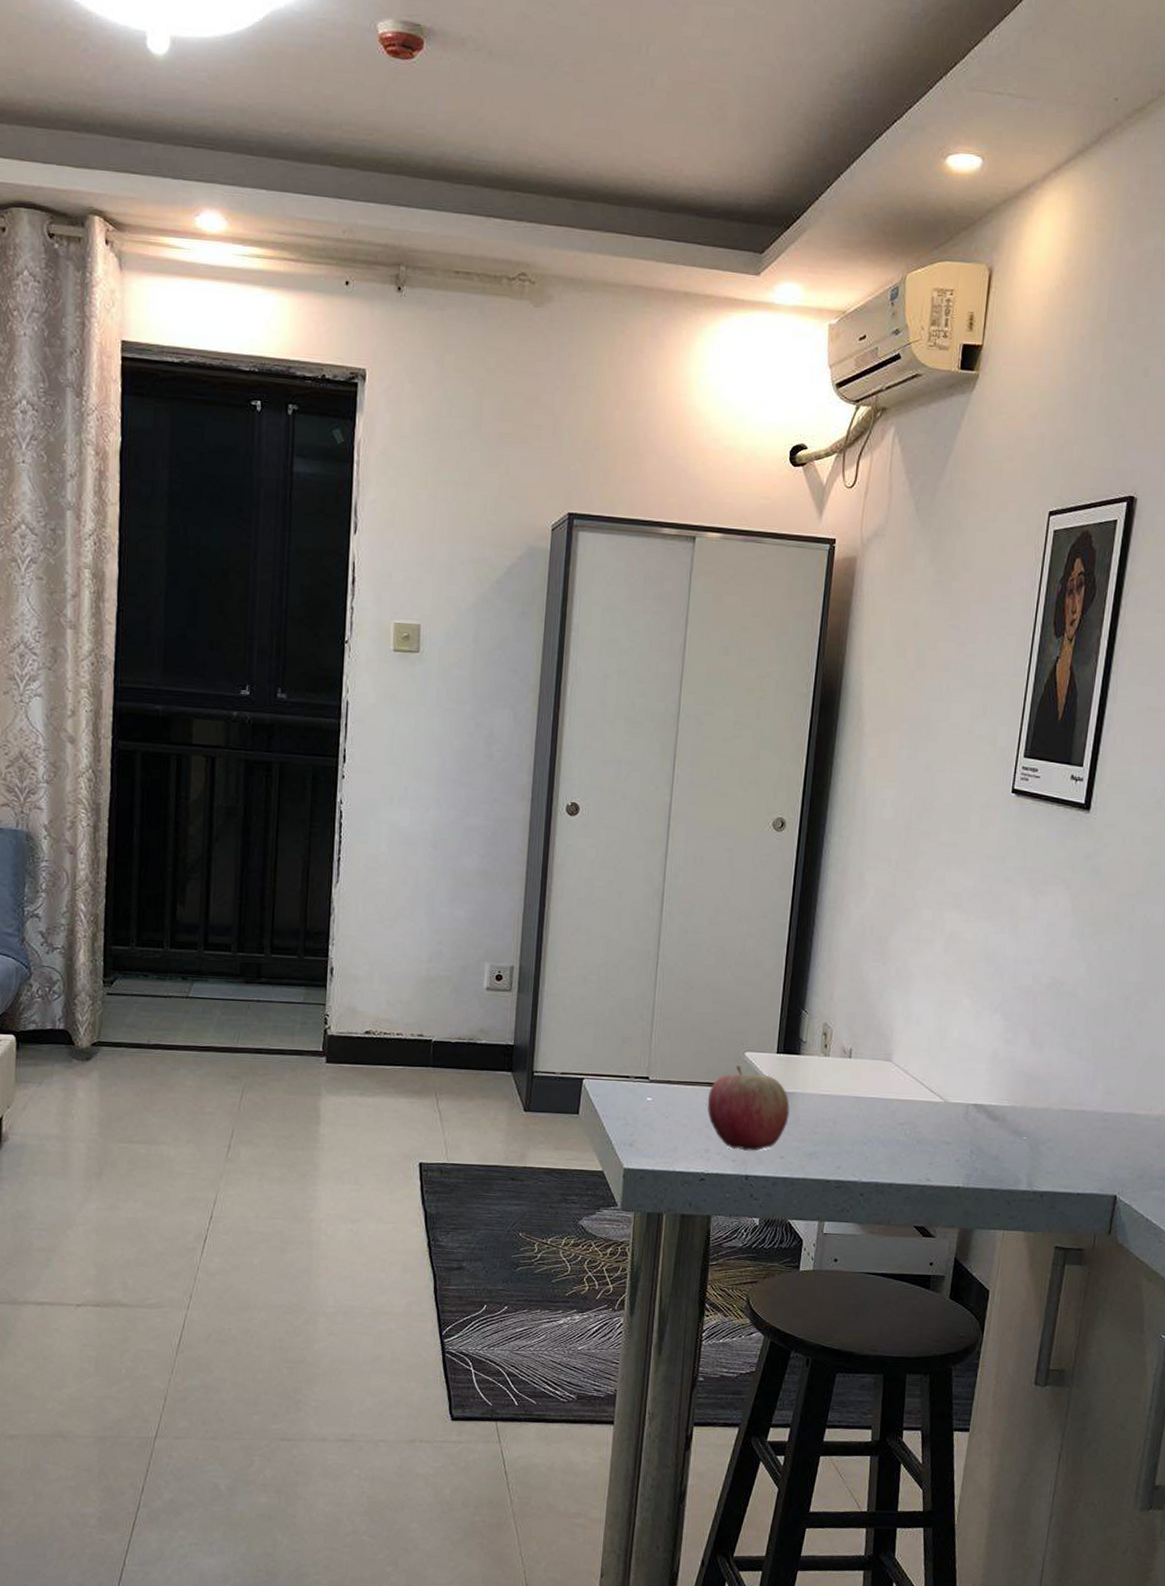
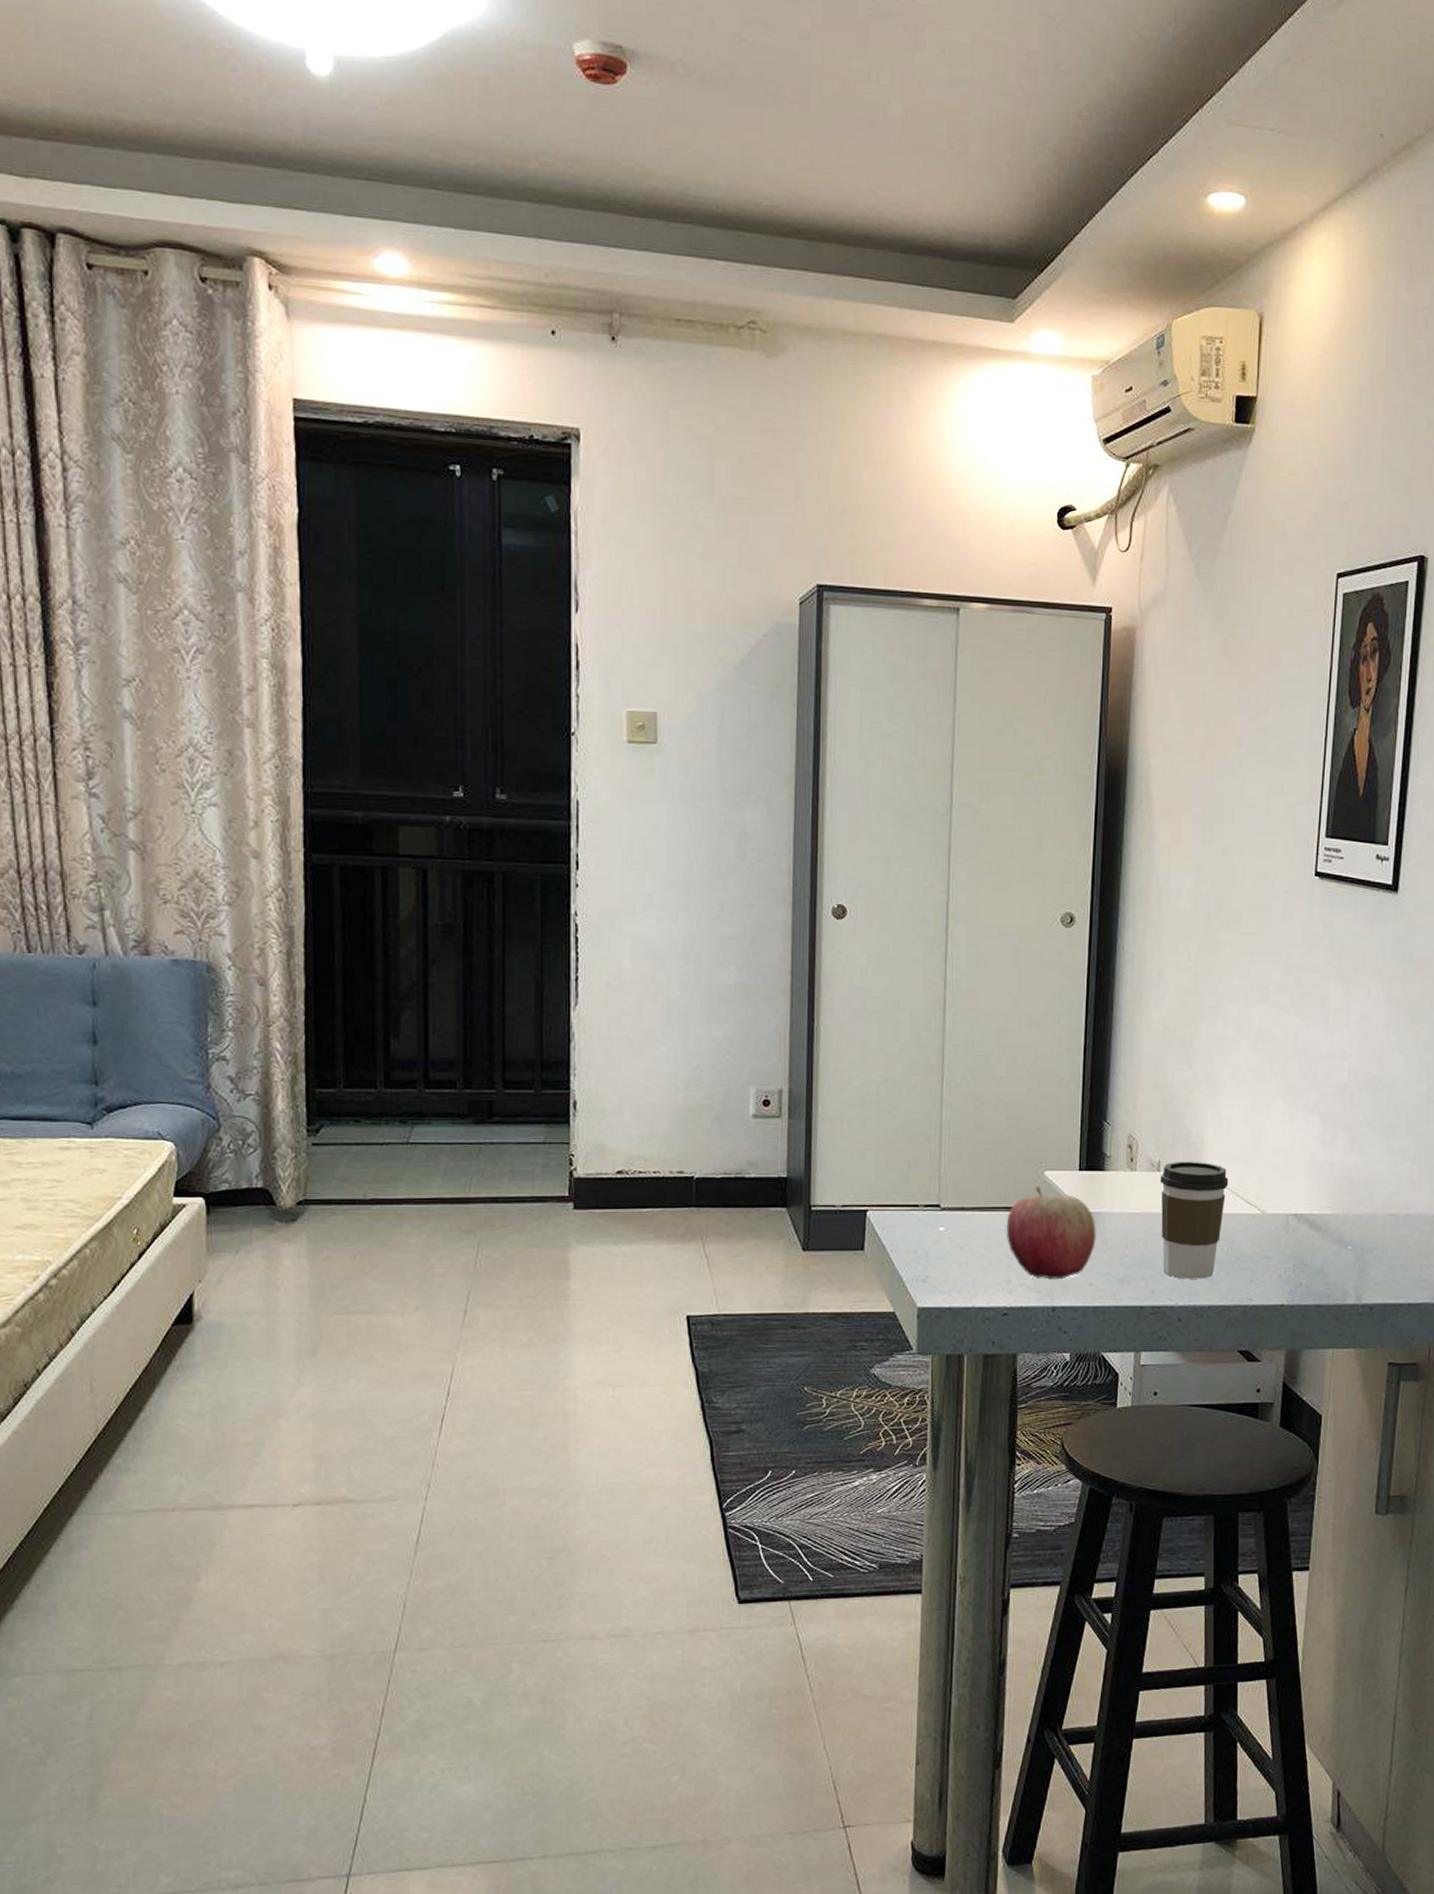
coffee cup: none [849,1050,915,1159] -> present [1160,1161,1229,1279]

